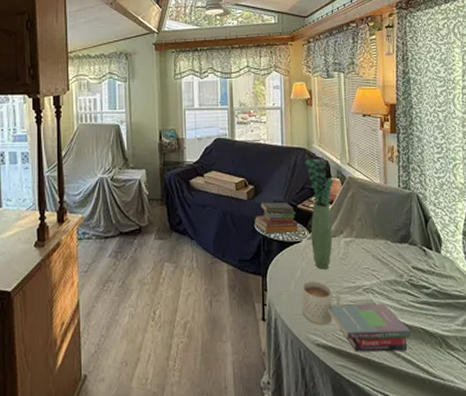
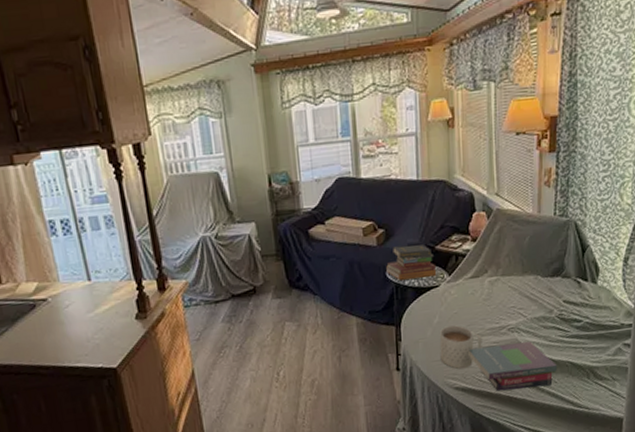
vase: present [305,154,334,269] -> none [445,186,478,313]

